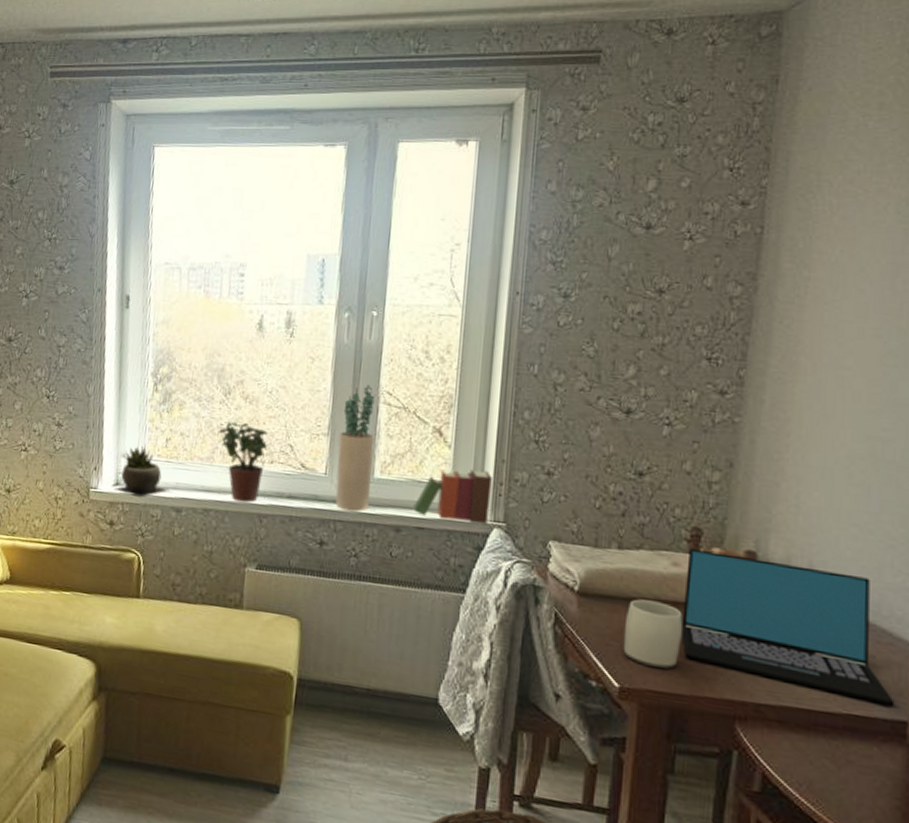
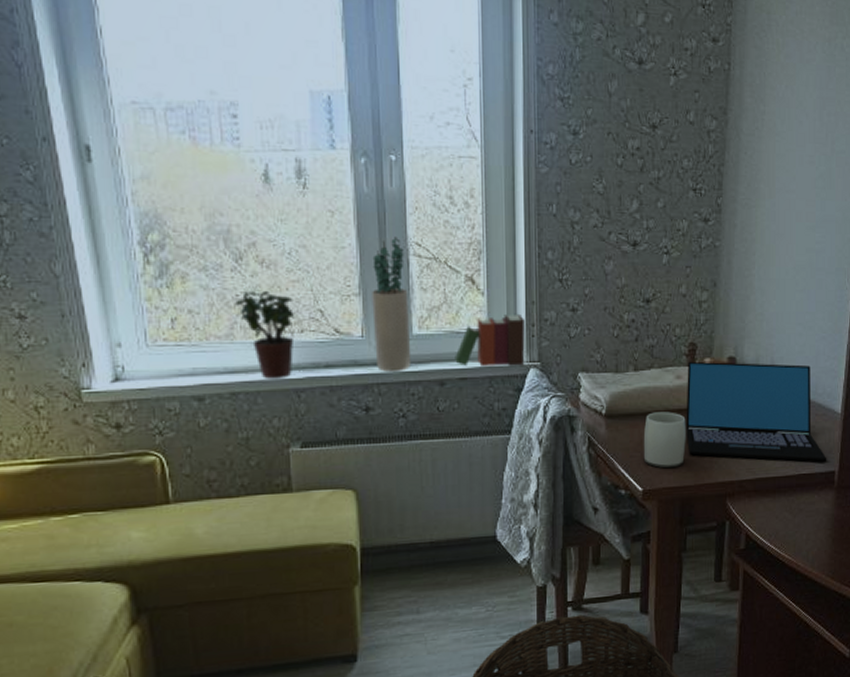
succulent plant: present [114,446,170,498] -> none [114,332,186,392]

